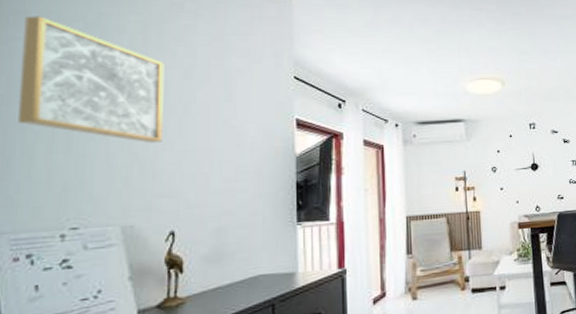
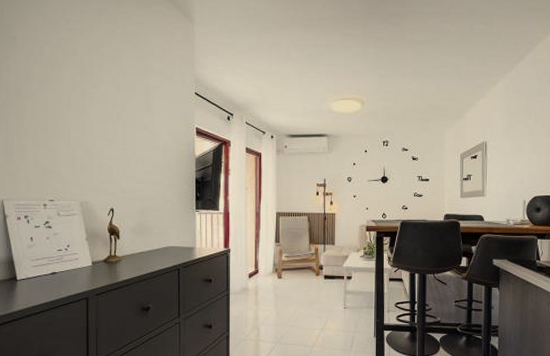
wall art: present [18,16,165,144] -> none [14,40,104,142]

